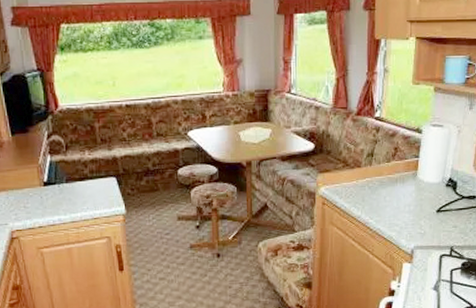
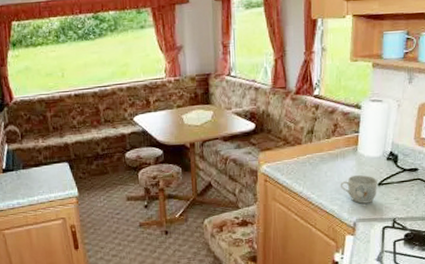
mug: none [398,200,437,230] -> present [340,174,378,204]

